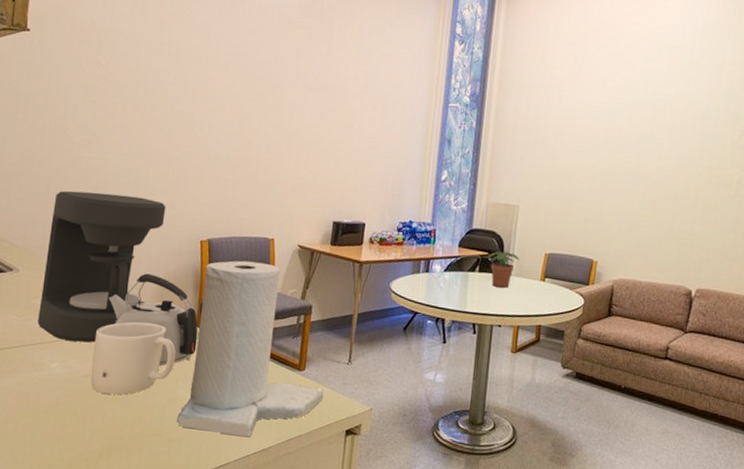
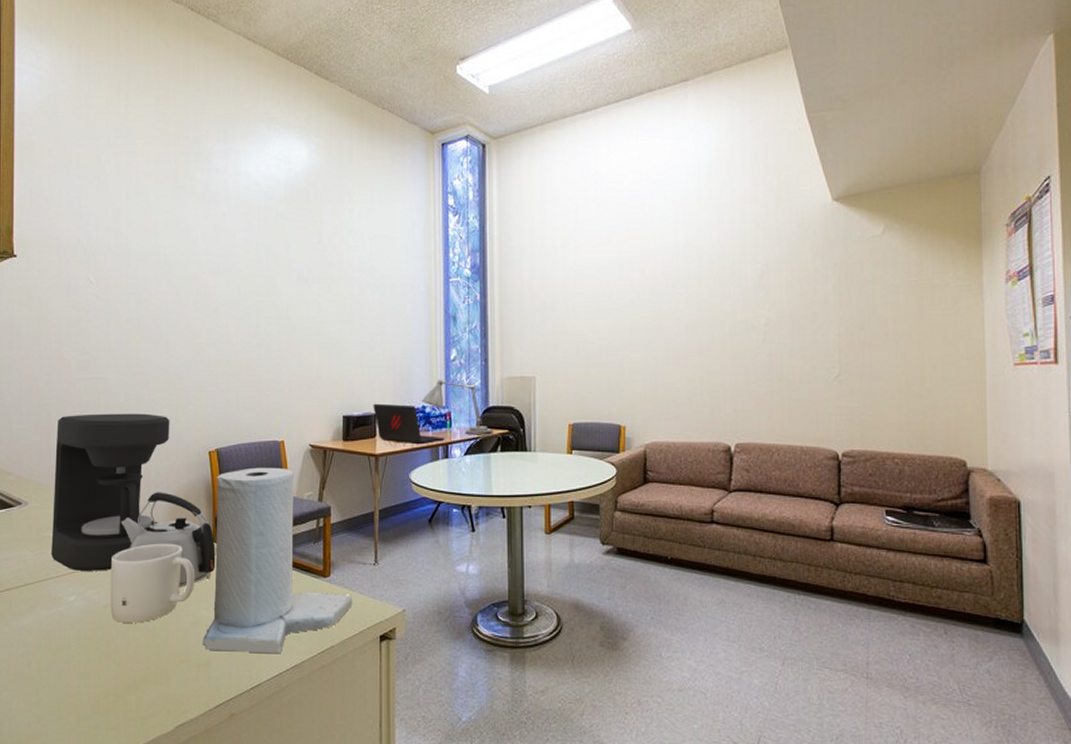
laptop: none [362,213,427,257] -> present [373,403,445,445]
desk lamp: none [410,197,474,255] -> present [422,379,493,435]
potted plant: present [487,251,519,288] -> none [508,427,542,465]

